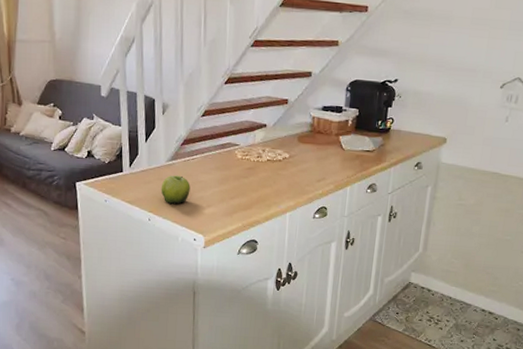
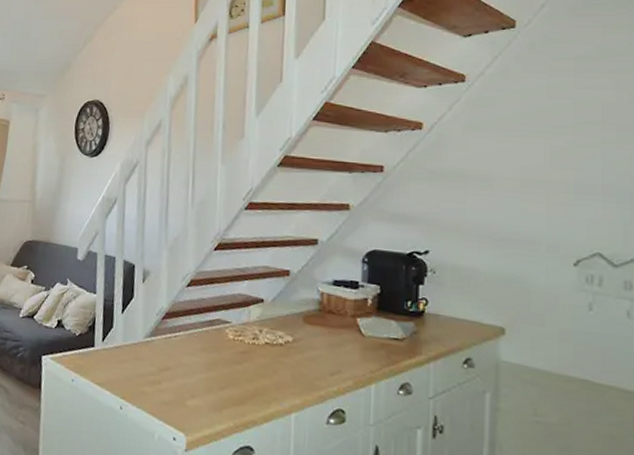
fruit: present [161,175,191,204] -> none [136,354,171,391]

